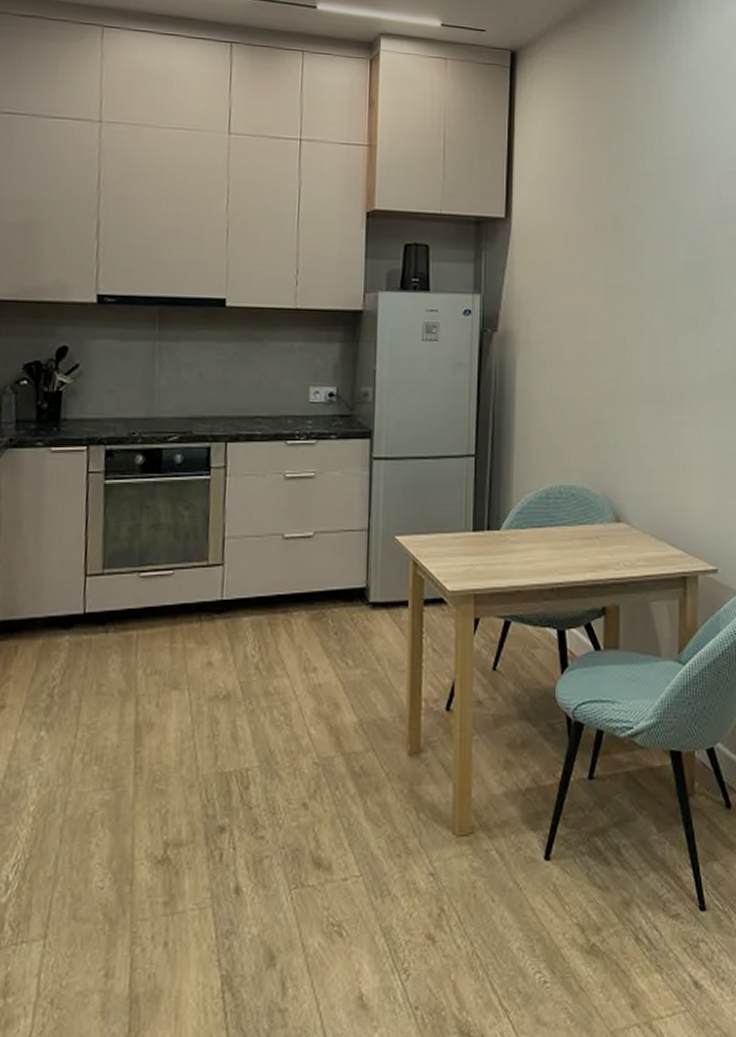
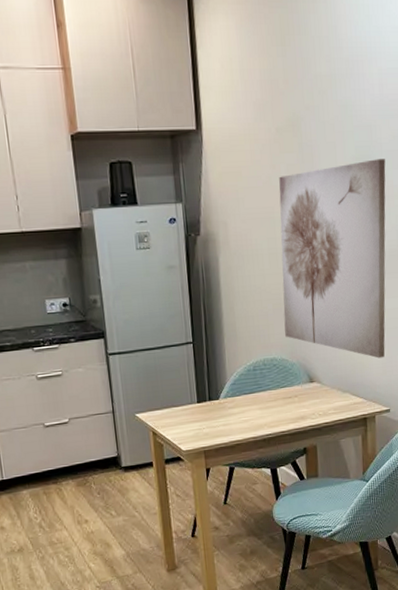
wall art: none [588,266,721,502] -> present [279,159,386,359]

